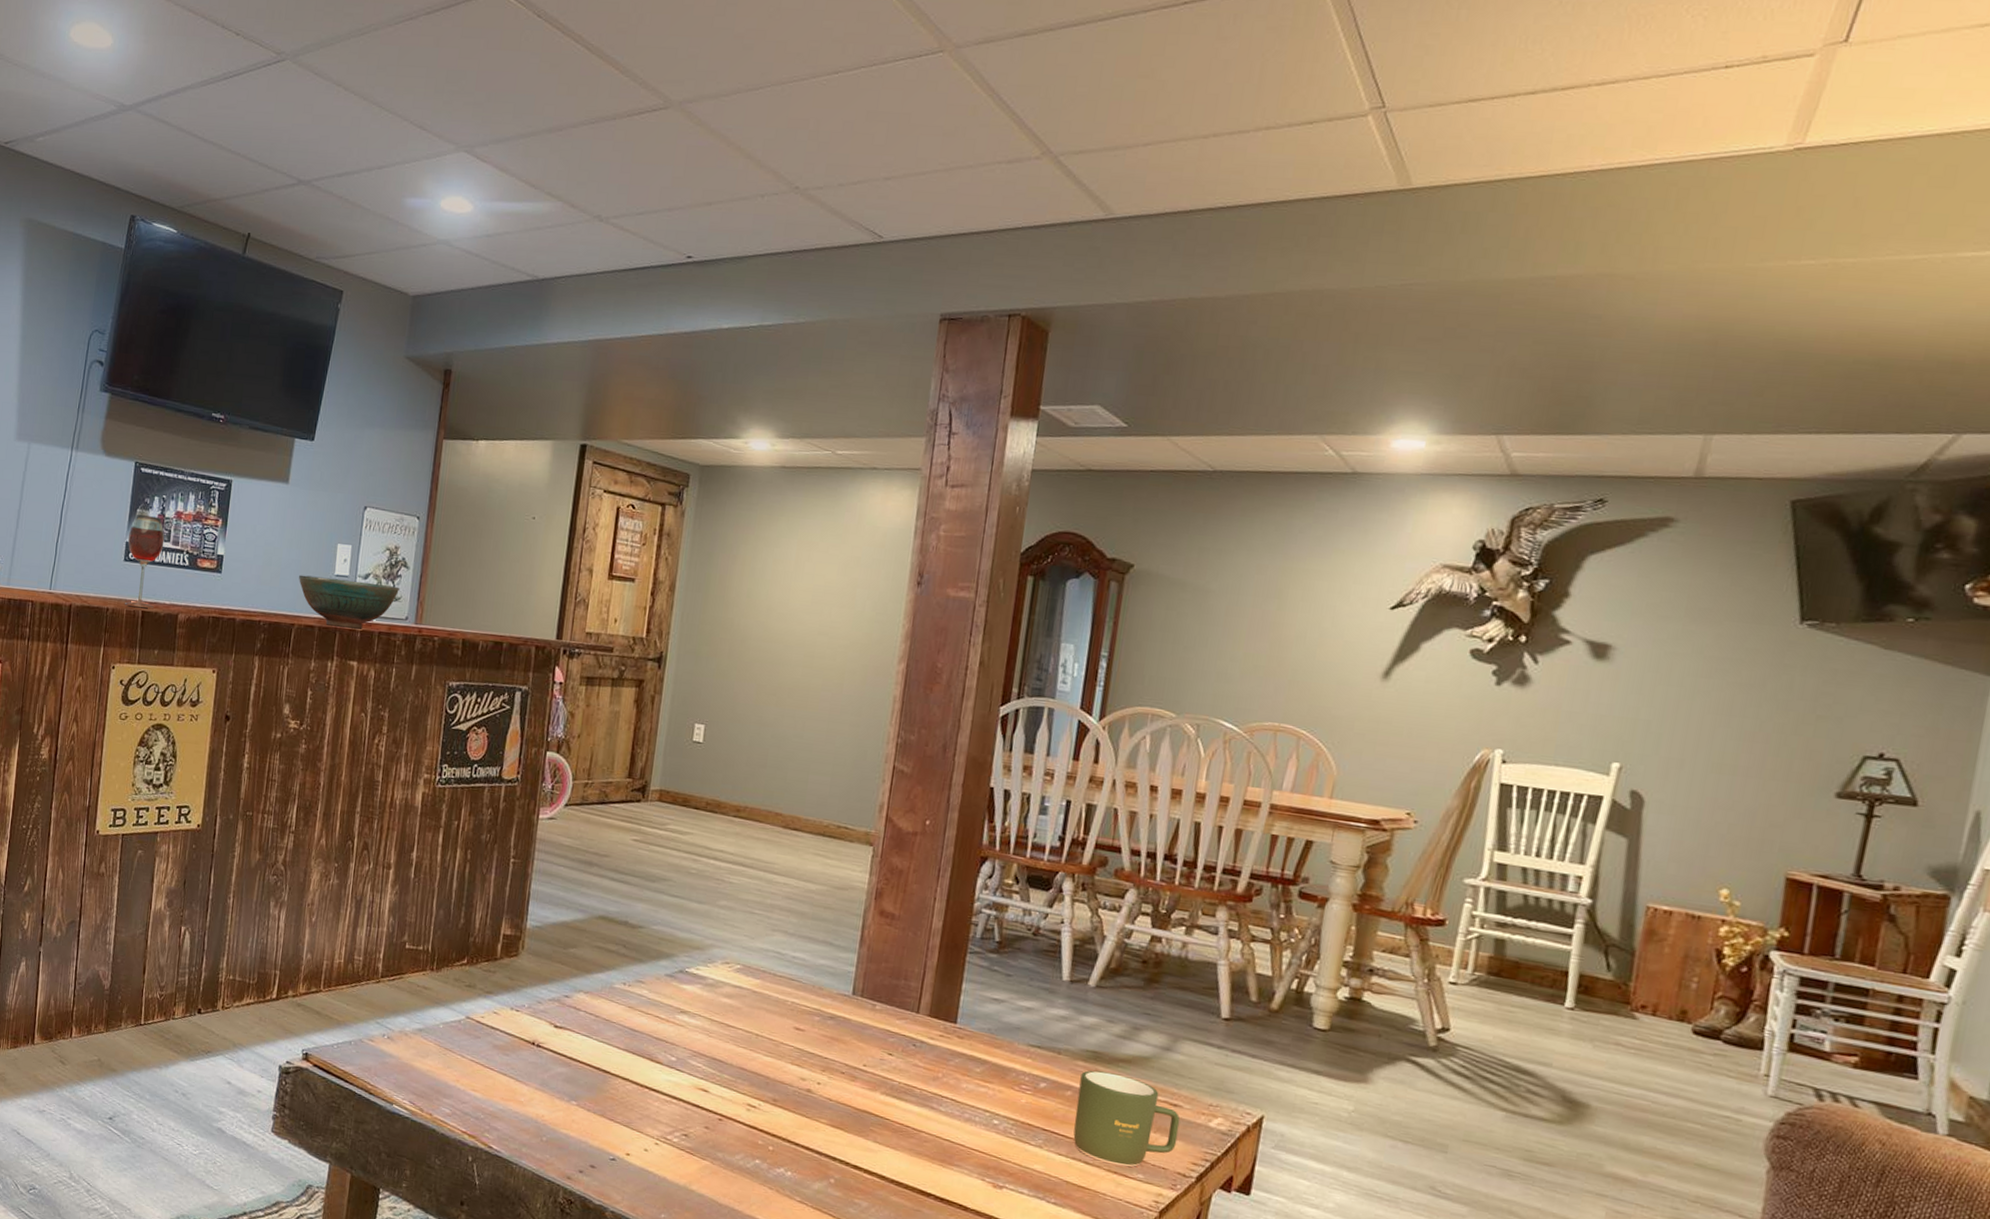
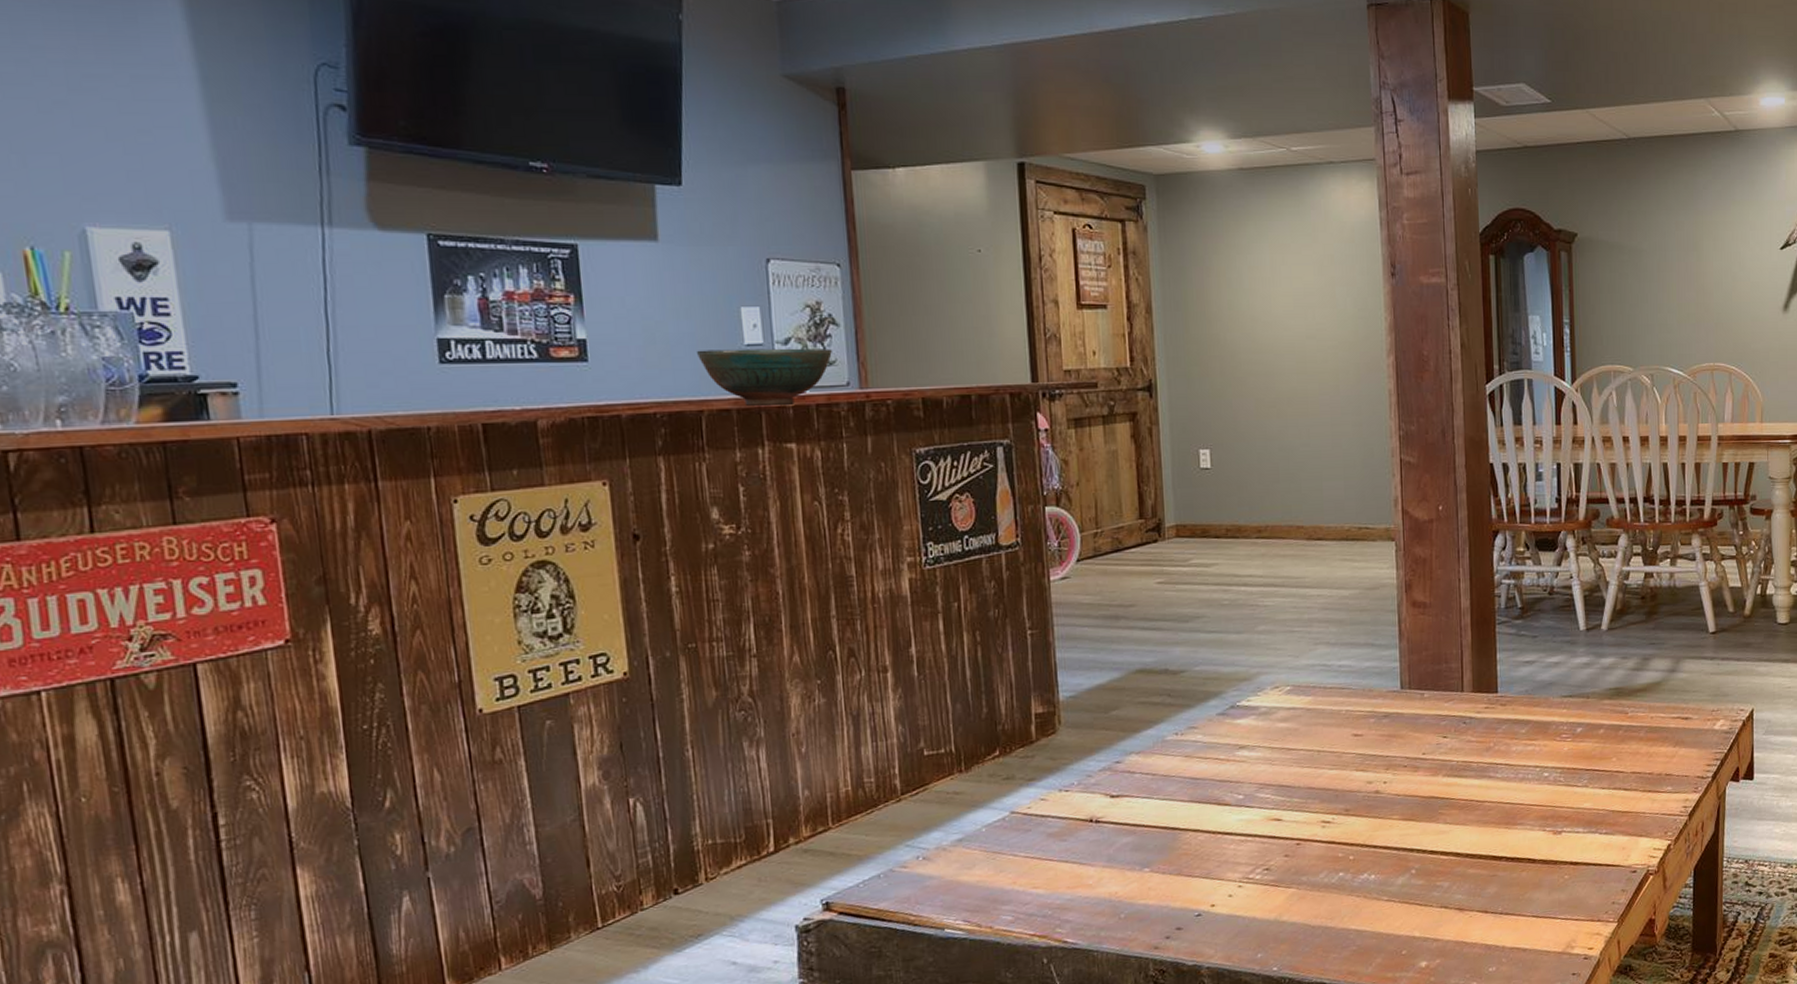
wineglass: present [124,515,165,609] -> none [439,301,499,421]
mug: present [1073,1070,1180,1168] -> none [1609,703,1693,786]

